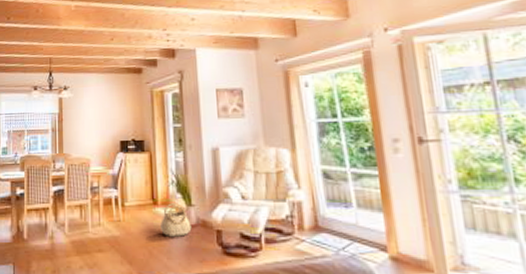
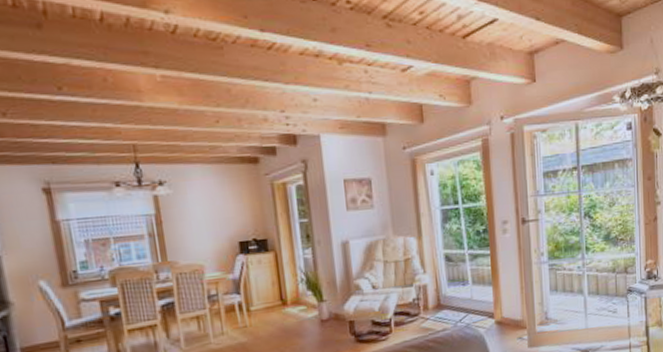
basket: present [160,203,192,237] -> none [291,301,324,334]

